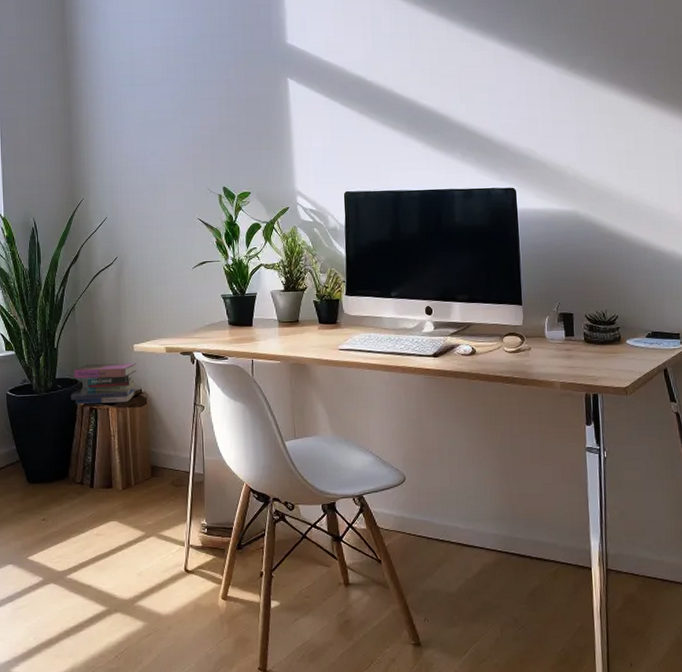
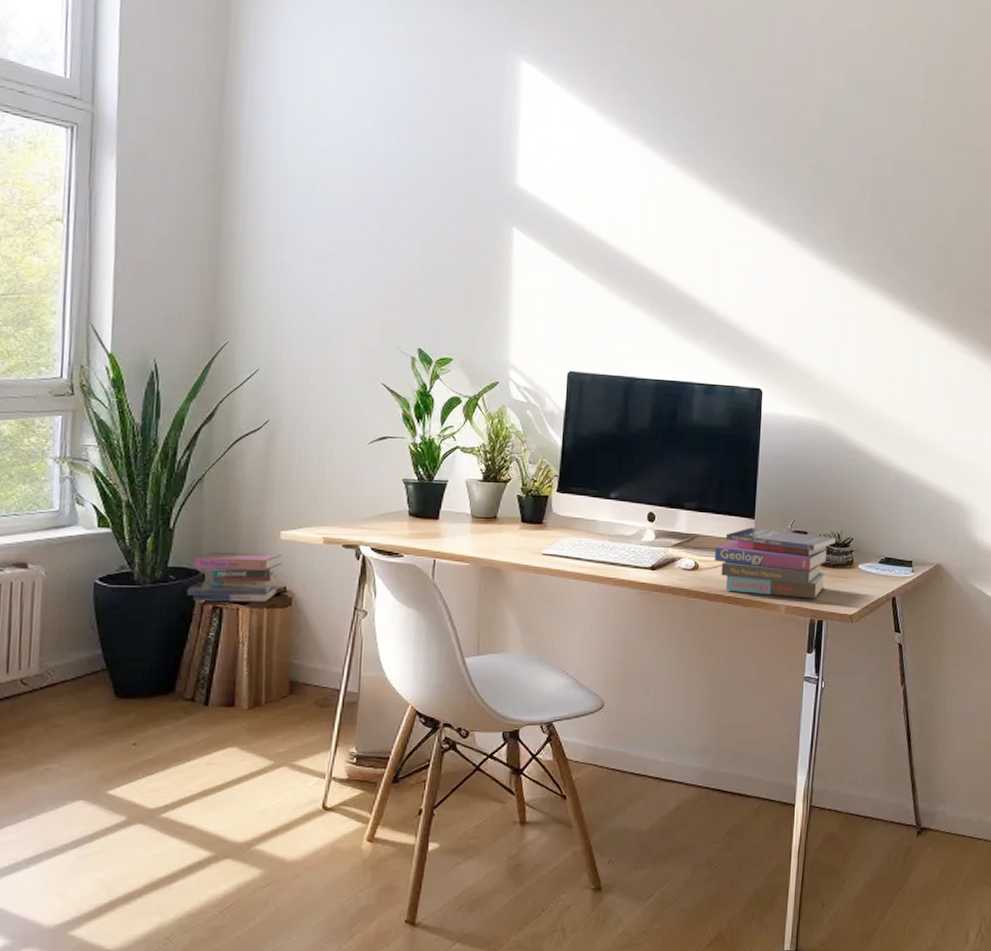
books: none [489,313,601,375] -> present [715,527,836,599]

